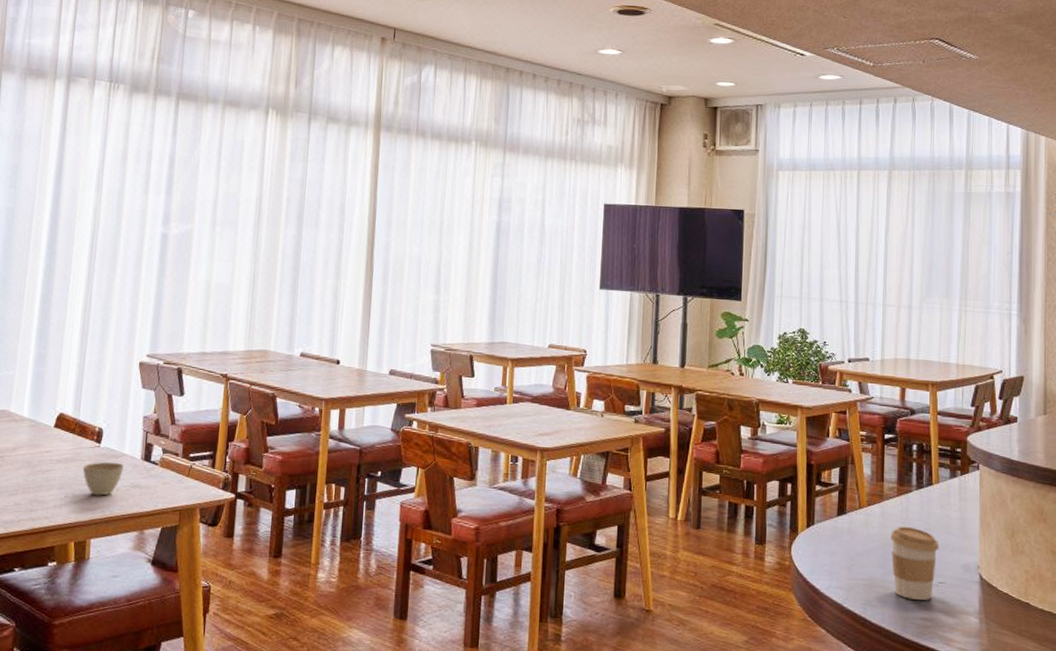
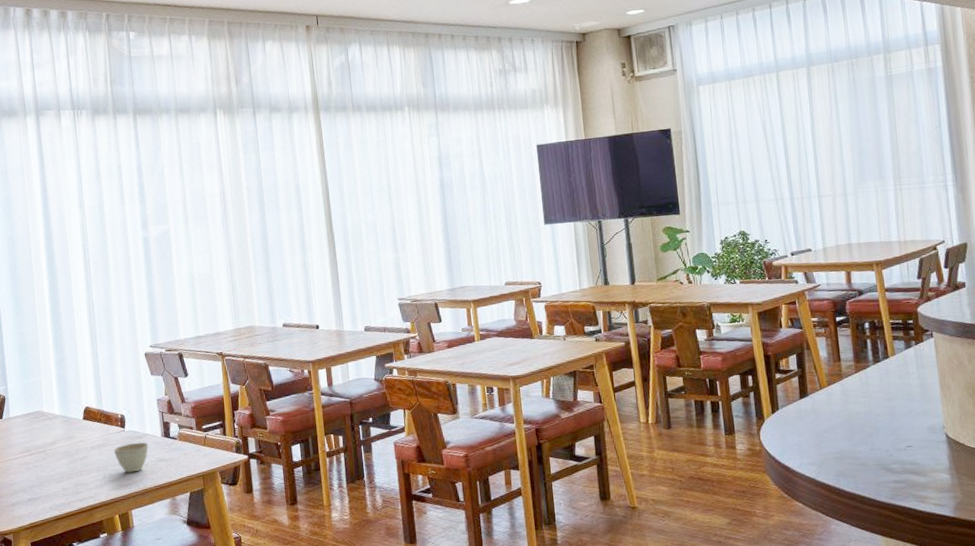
coffee cup: present [891,526,939,600] -> none [854,399,903,466]

